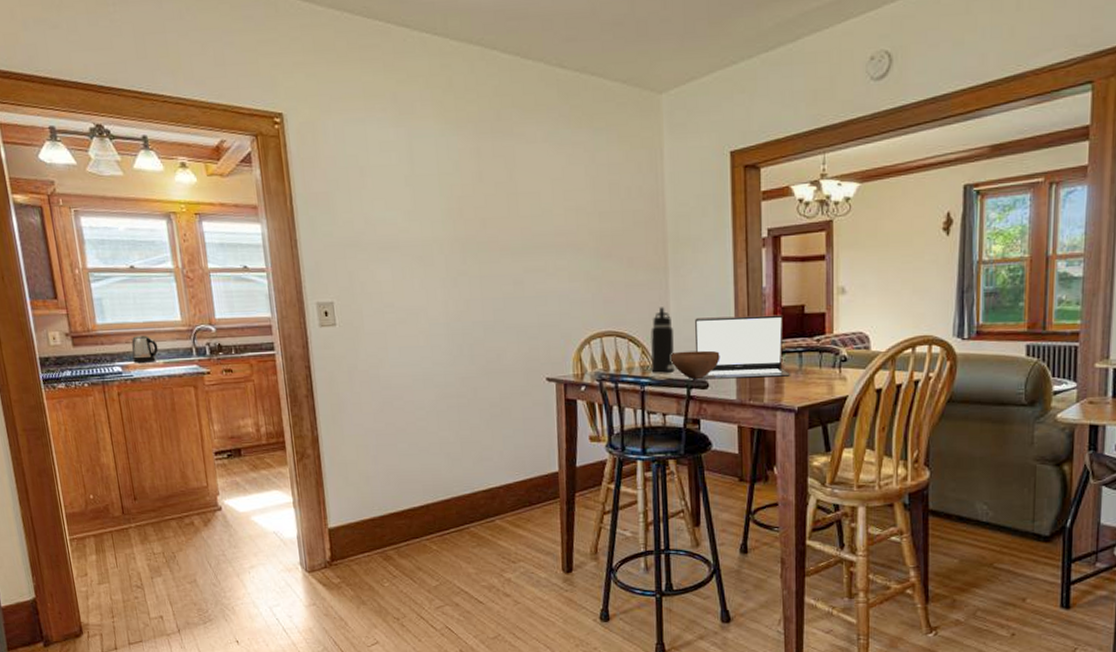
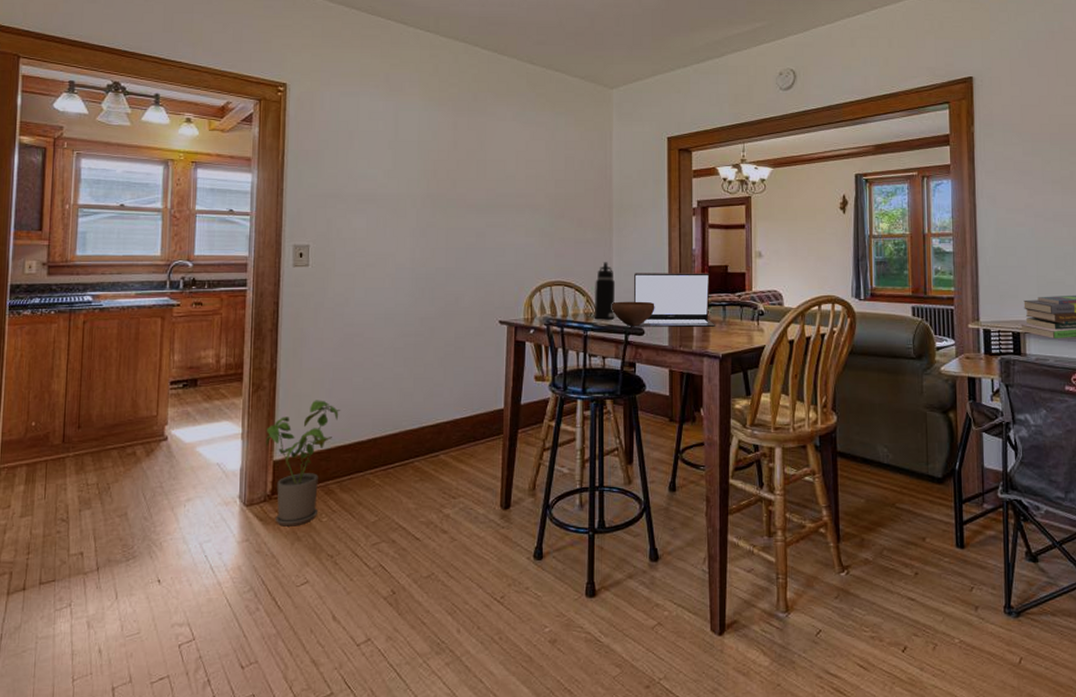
kettle: present [131,336,159,363] -> none [105,268,133,293]
house plant: none [317,467,389,591] -> present [265,400,340,527]

